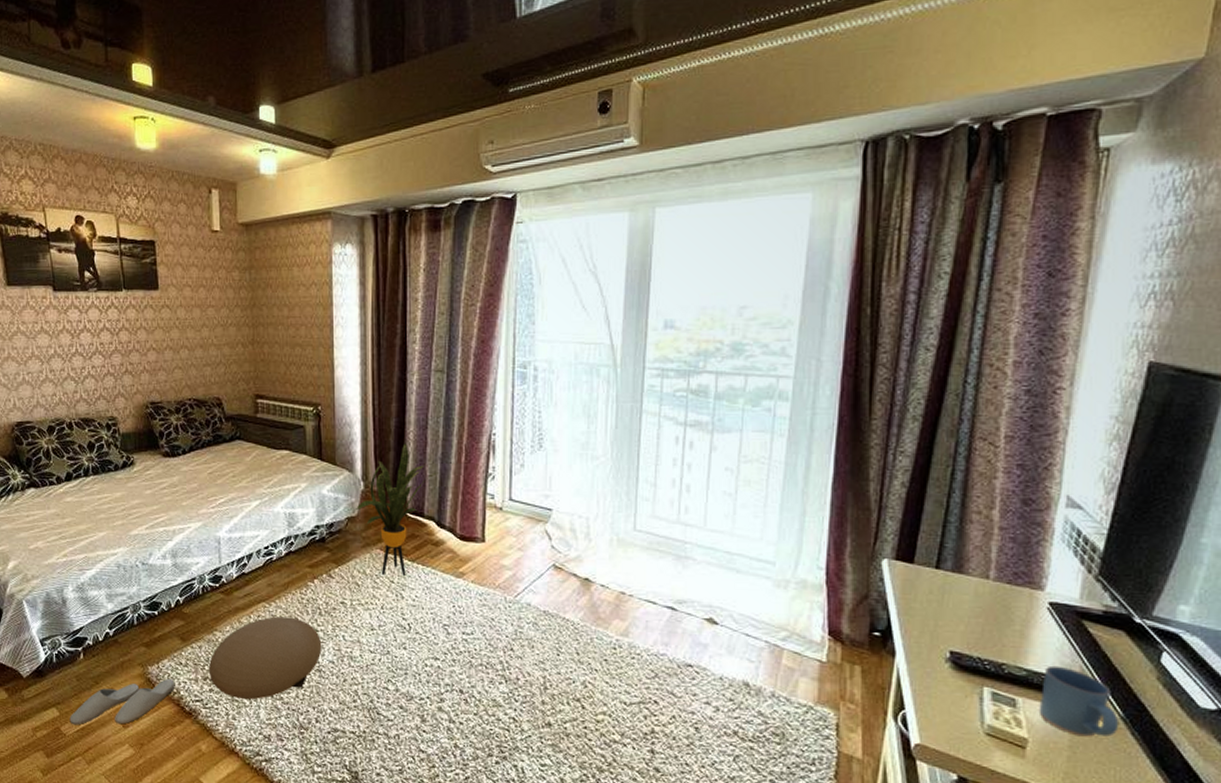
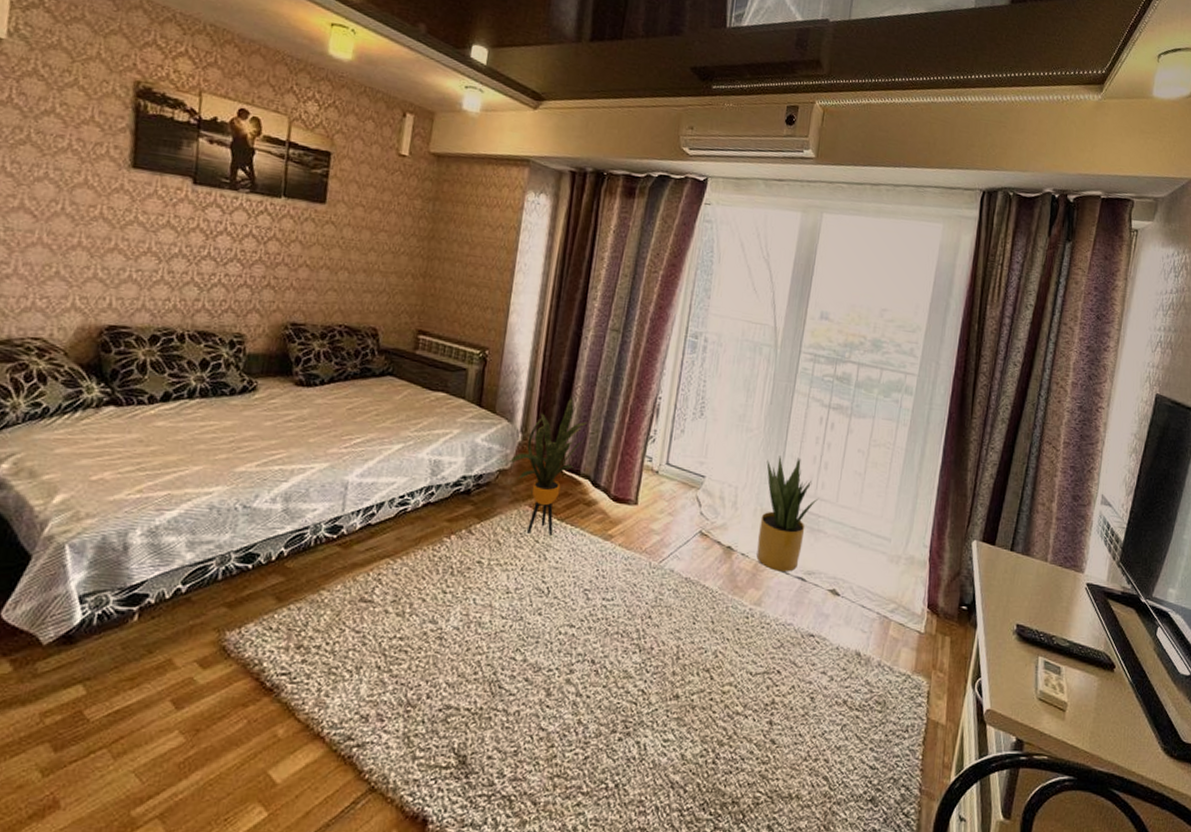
slippers: present [69,678,175,725] -> none [99,646,258,707]
pouf: present [208,616,322,700] -> none [304,575,449,673]
planter: none [618,482,683,602] -> present [756,455,819,572]
mug: present [1038,665,1120,737] -> none [1076,638,1129,700]

